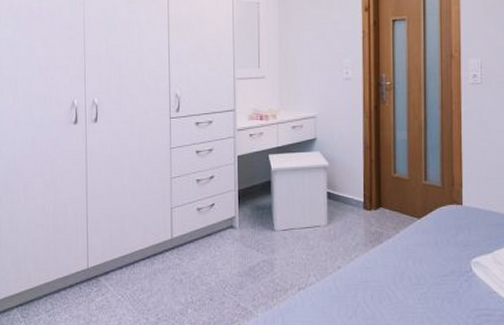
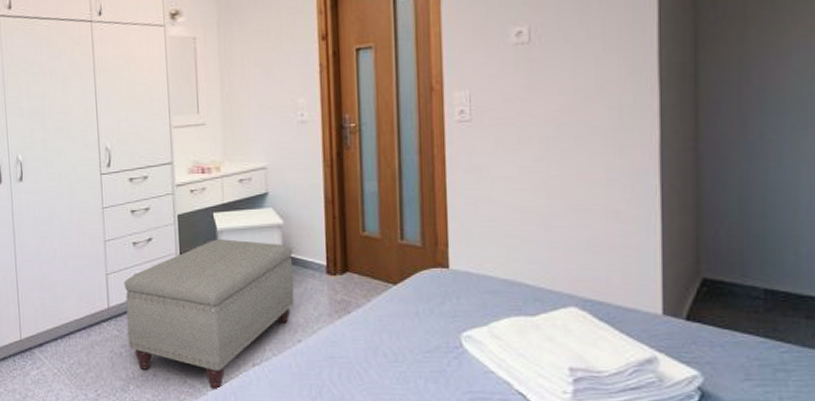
ottoman: none [186,178,336,312] -> present [123,239,295,390]

